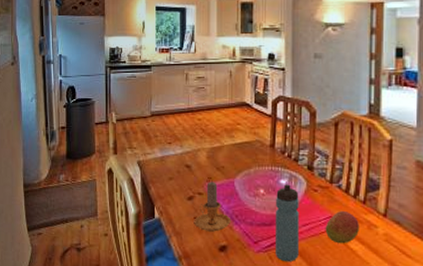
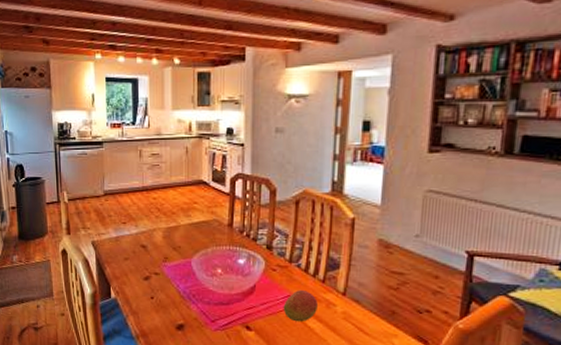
candle: present [194,180,231,232] -> none [150,260,189,311]
water bottle: present [275,184,299,263] -> none [232,264,257,340]

